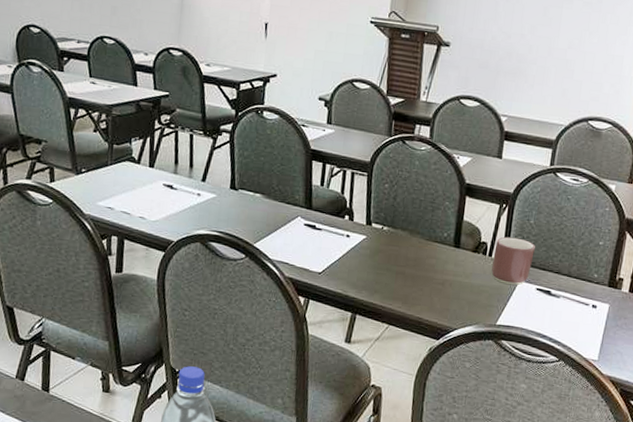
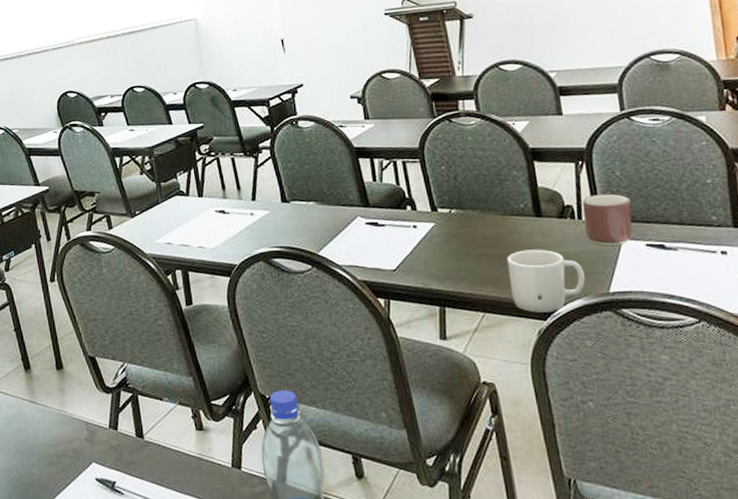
mug: none [415,275,481,334] -> present [507,249,586,313]

